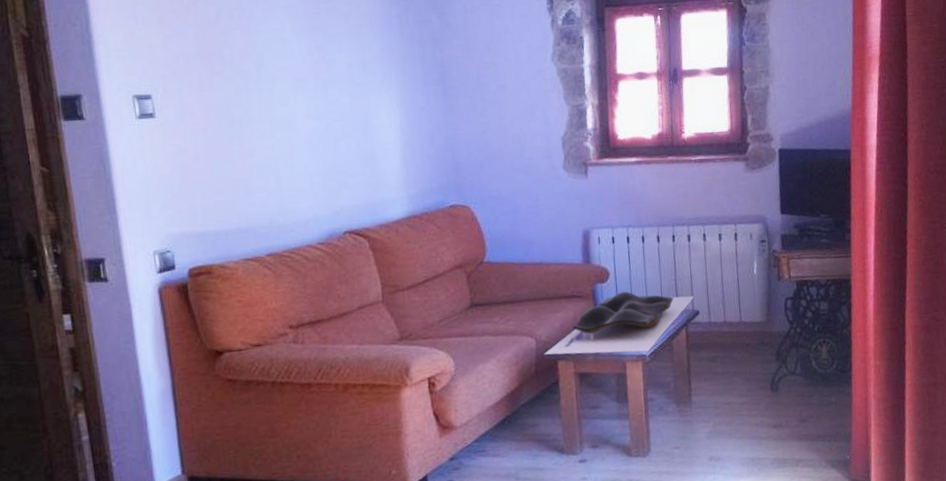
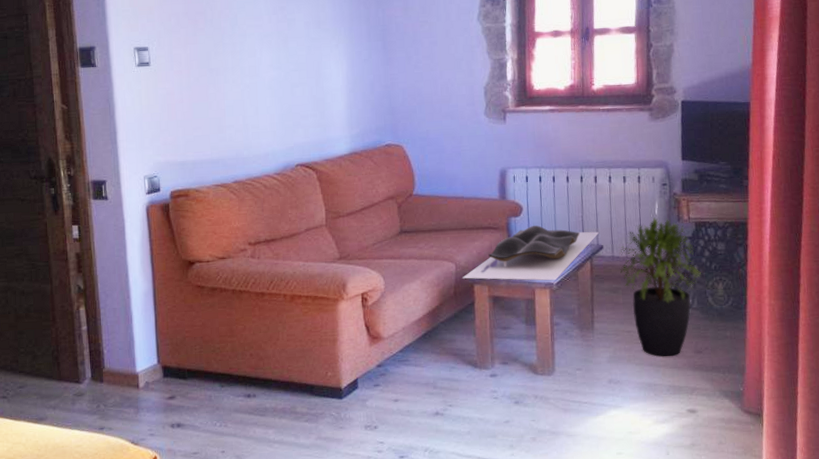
potted plant: none [716,278,804,429] -> present [618,217,701,357]

